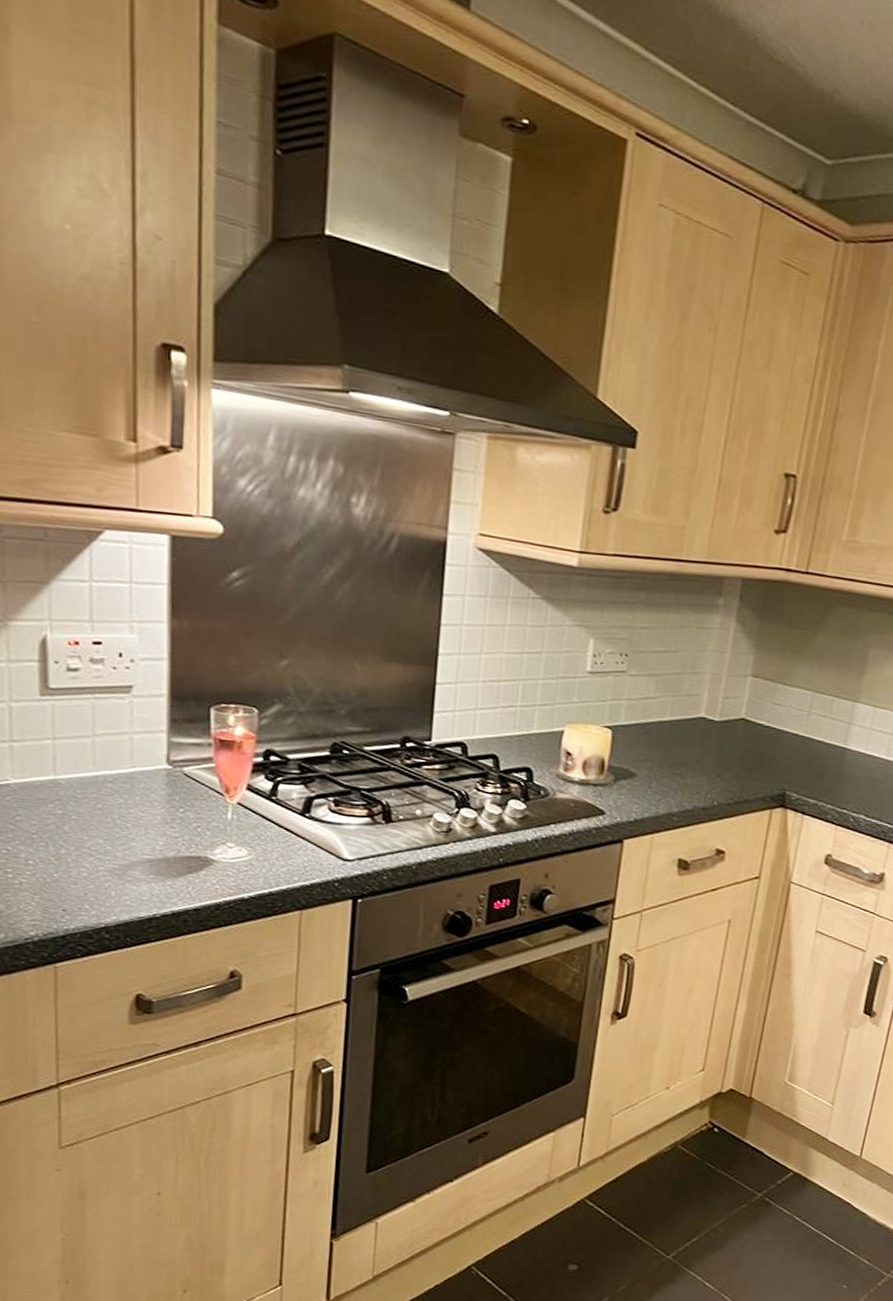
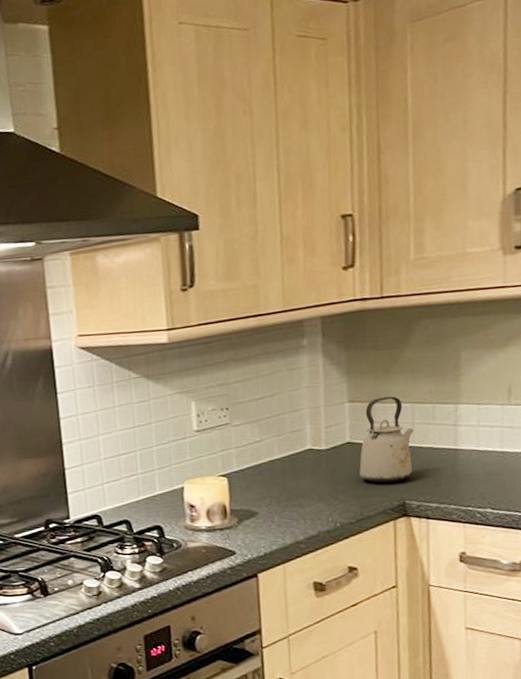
kettle: none [747,678,809,770] -> present [359,396,414,483]

